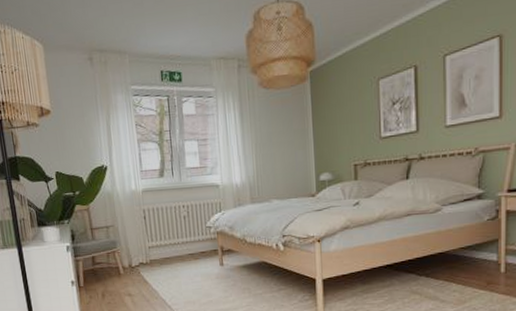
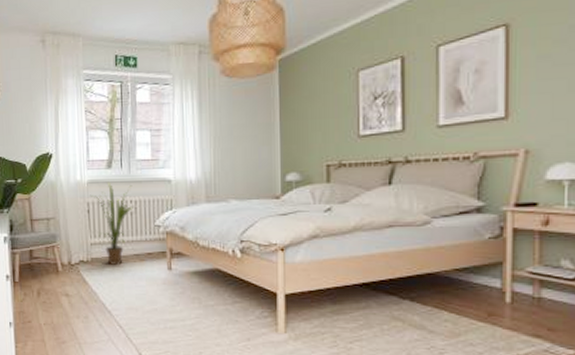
house plant: none [145,190,186,265] -> present [90,183,133,265]

